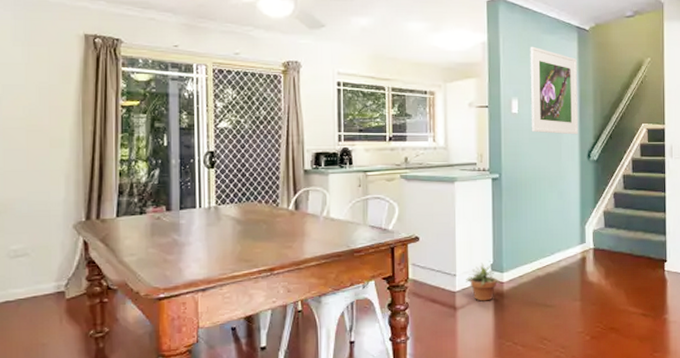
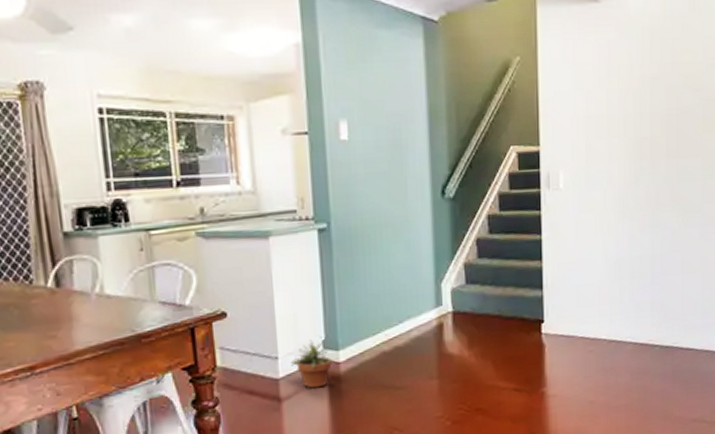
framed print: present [530,46,579,135] -> none [360,46,429,166]

